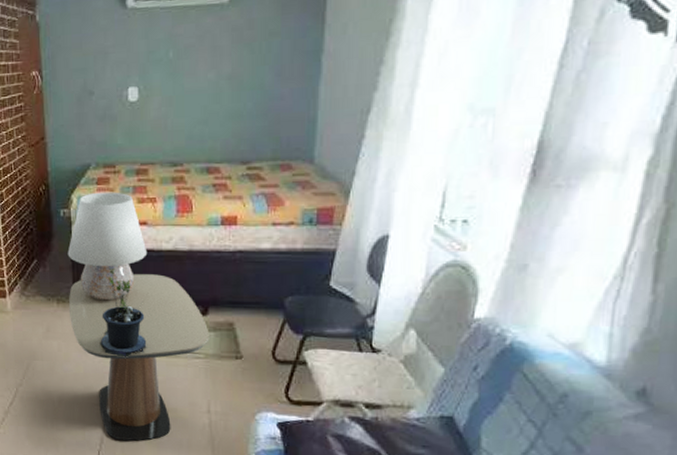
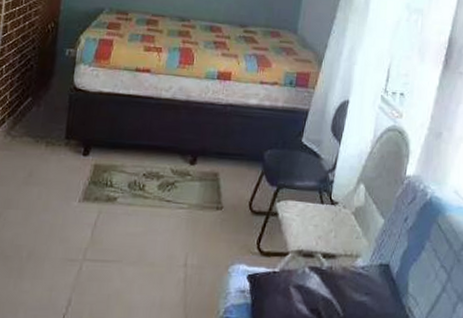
table lamp: present [67,192,148,301] -> none [66,36,147,146]
side table: present [69,274,210,441] -> none [56,120,196,302]
potted plant: present [100,269,147,357] -> none [84,113,136,207]

